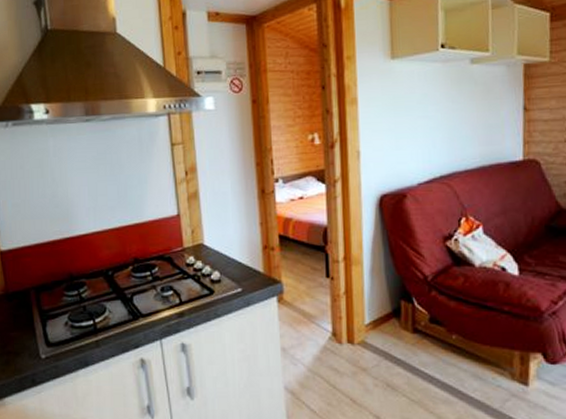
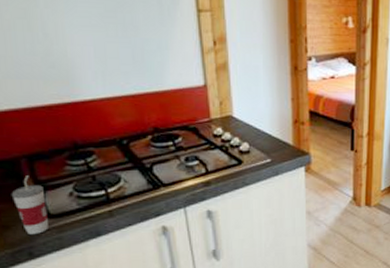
cup: none [22,306,48,361] -> present [11,176,48,234]

